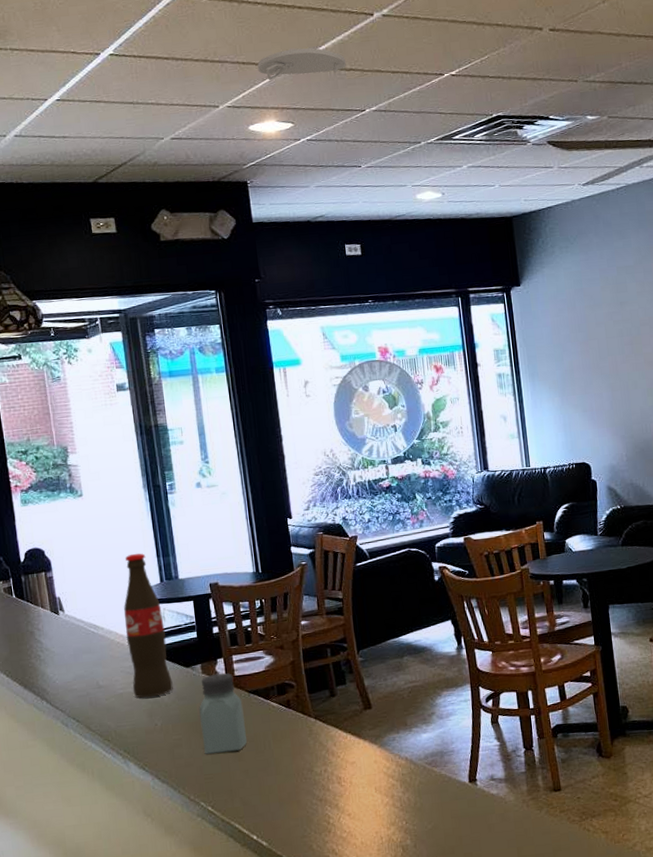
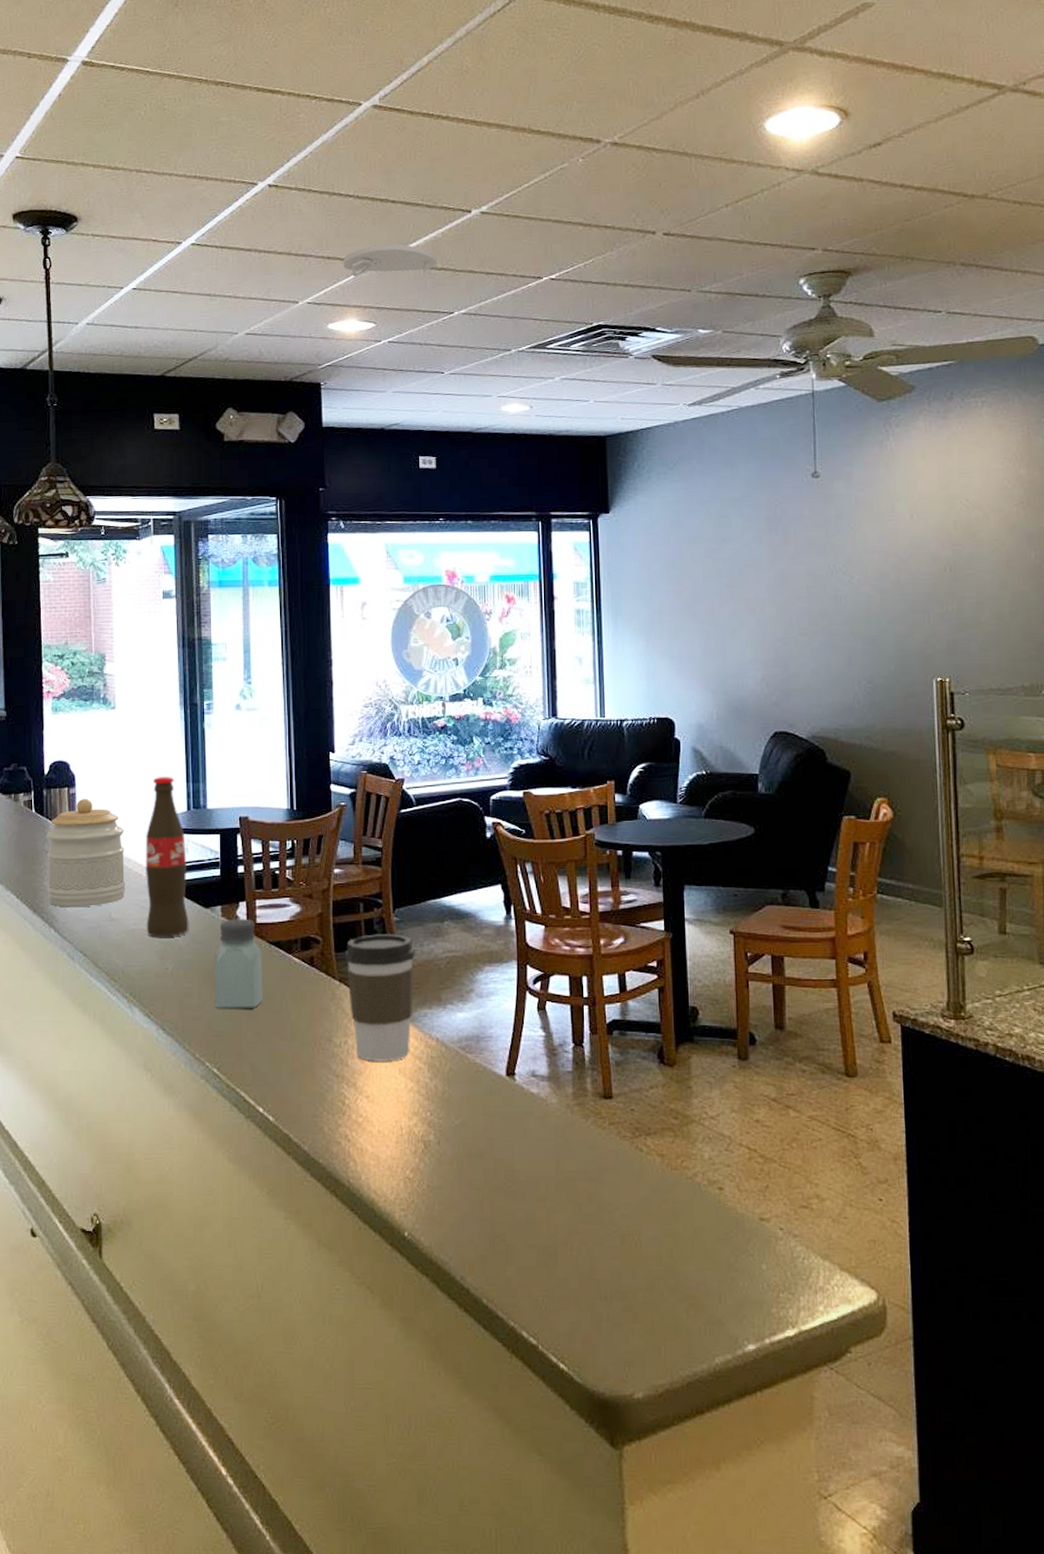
jar: none [28,581,110,681] -> present [46,799,126,908]
coffee cup: none [317,672,383,784] -> present [344,934,415,1062]

